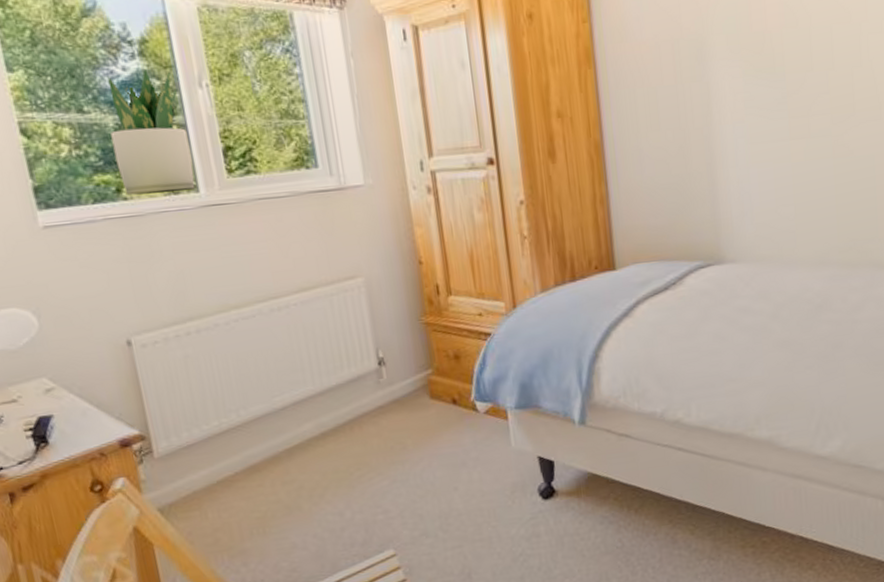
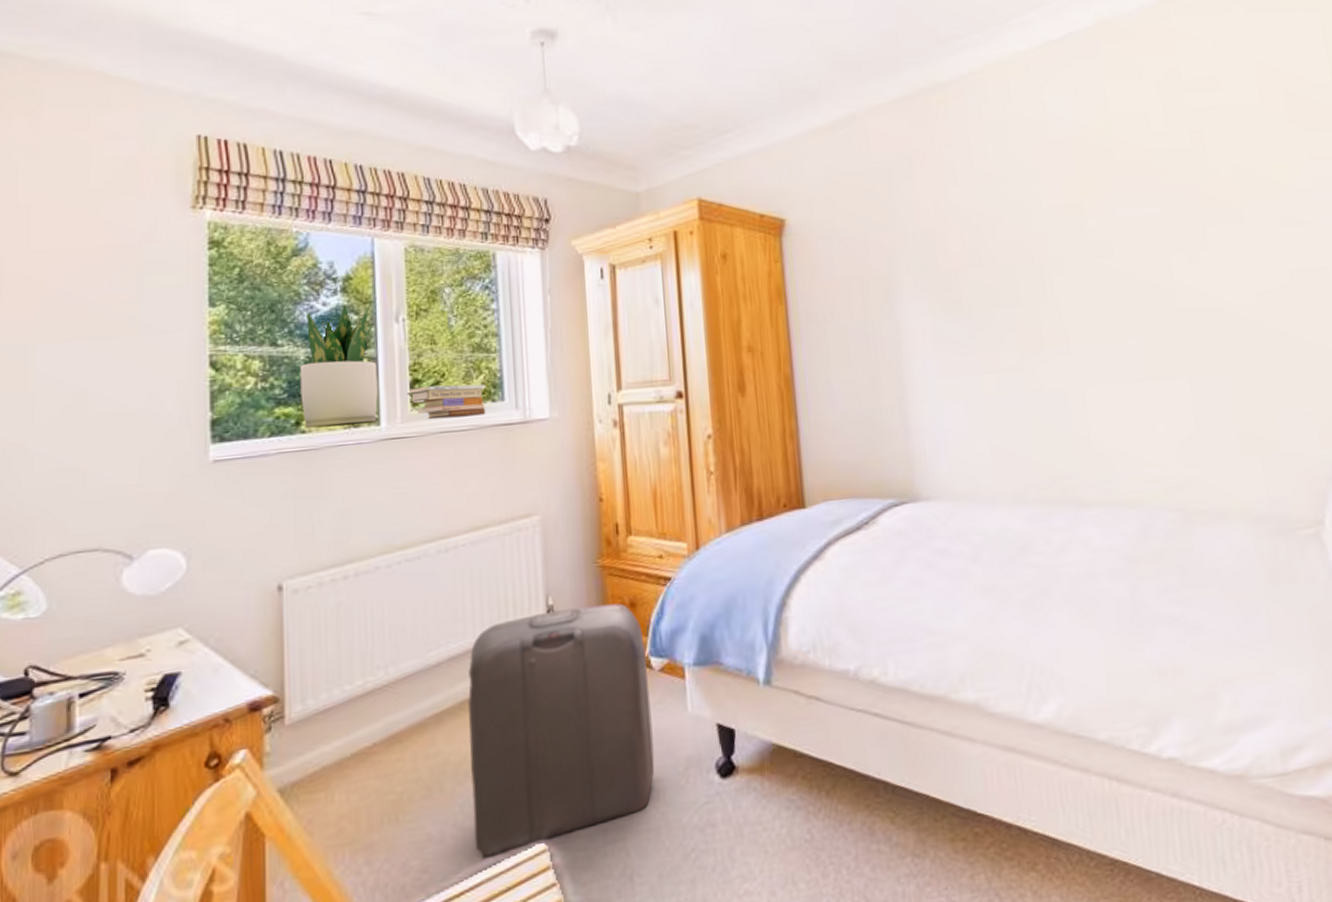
books: none [221,151,301,187] -> present [407,384,486,420]
suitcase: none [312,356,485,560] -> present [468,603,655,857]

